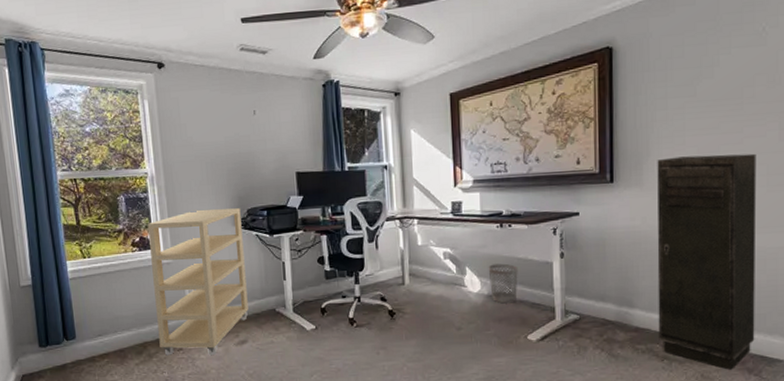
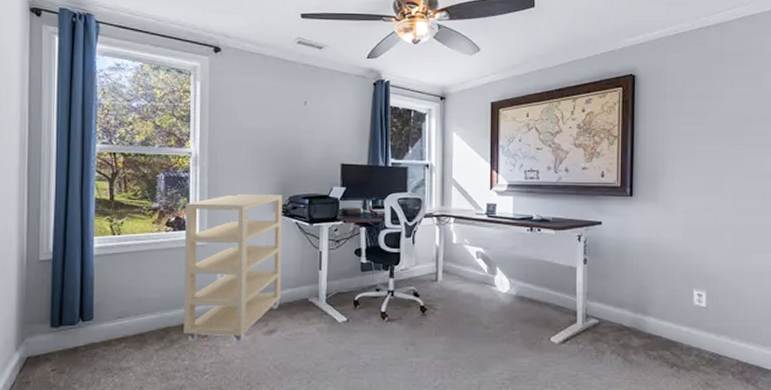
wastebasket: present [488,263,518,304] -> none [517,266,545,305]
storage cabinet: present [657,153,757,370] -> none [669,177,754,379]

